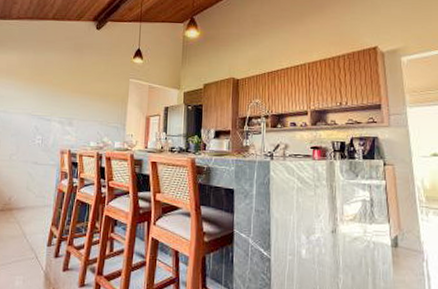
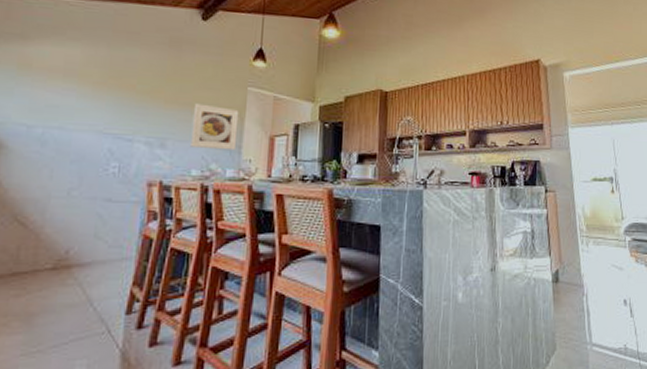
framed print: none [89,92,124,128] -> present [190,103,239,151]

